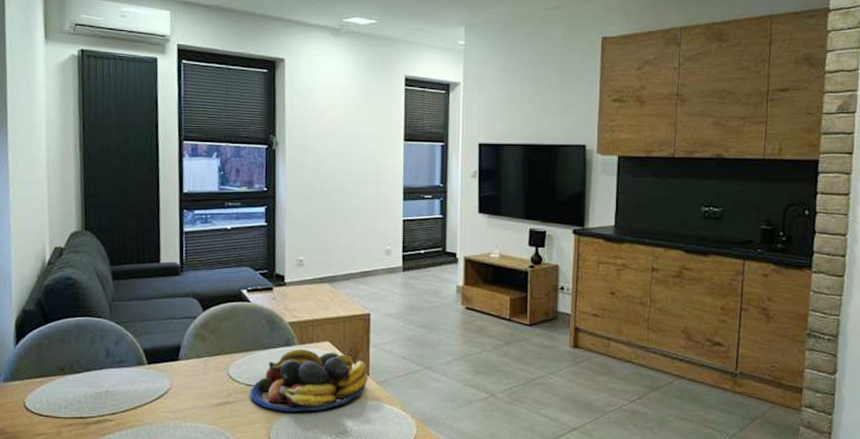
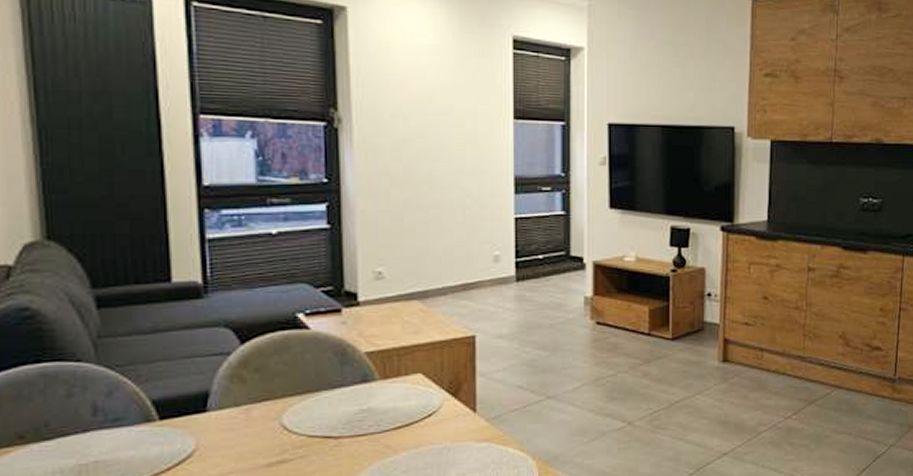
fruit bowl: present [250,349,368,412] -> none [314,385,475,466]

